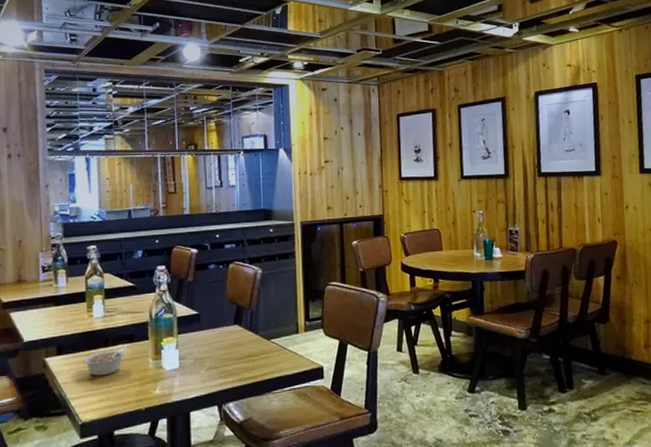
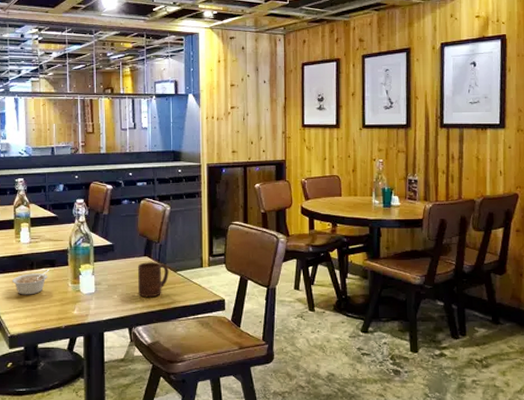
cup: none [226,330,262,371] -> present [137,262,169,298]

